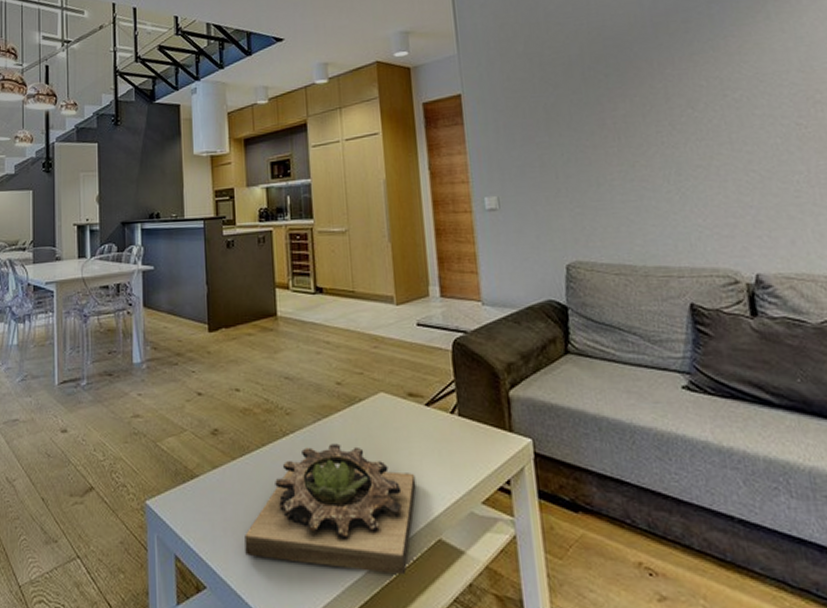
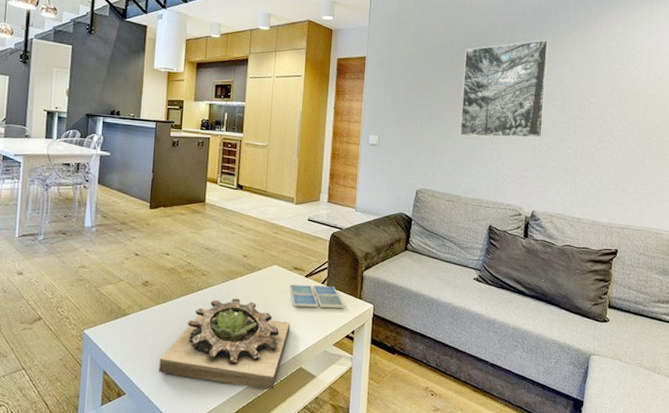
drink coaster: none [406,415,489,450] -> present [289,284,344,308]
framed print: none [601,24,749,180] -> present [459,39,549,139]

